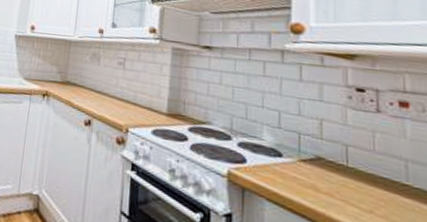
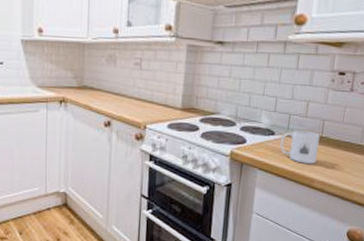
mug: none [292,154,345,203] -> present [280,130,320,164]

